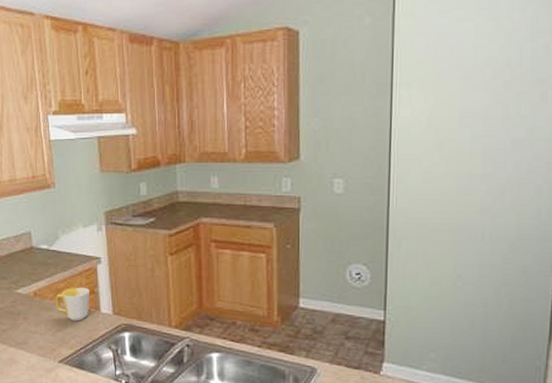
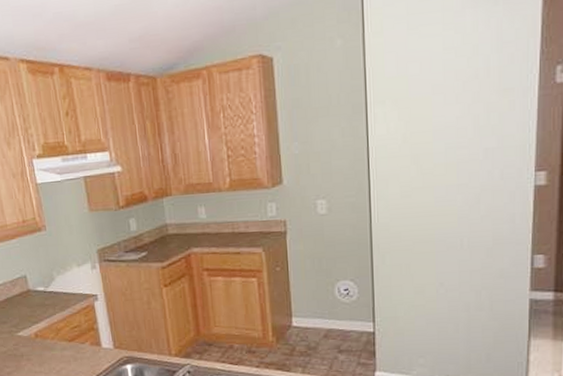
mug: present [55,287,90,321] -> none [56,324,90,358]

